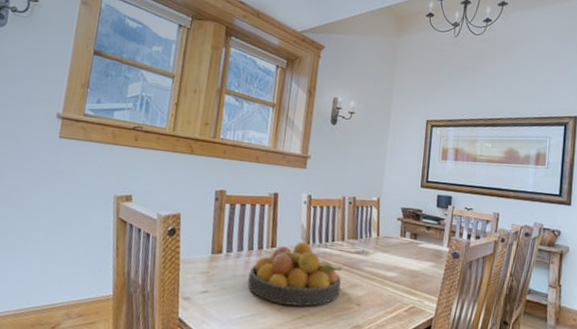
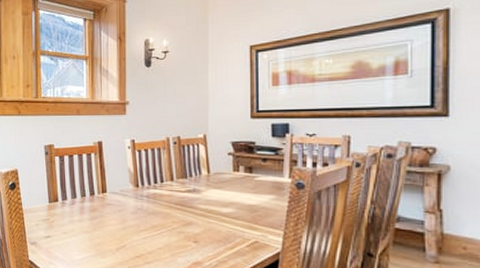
fruit bowl: present [248,242,342,307] -> none [85,185,175,246]

